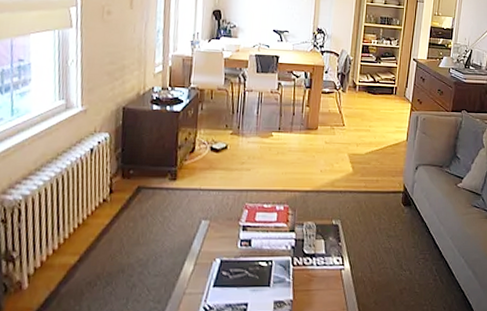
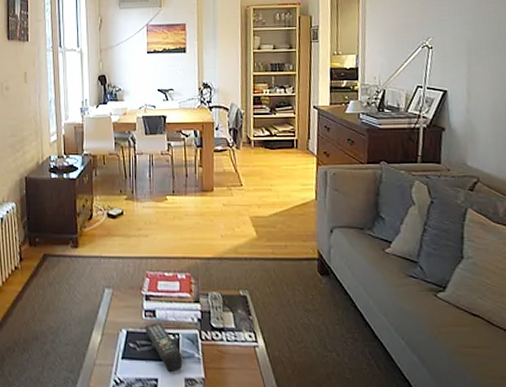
remote control: none [239,251,274,296] -> present [145,323,183,372]

